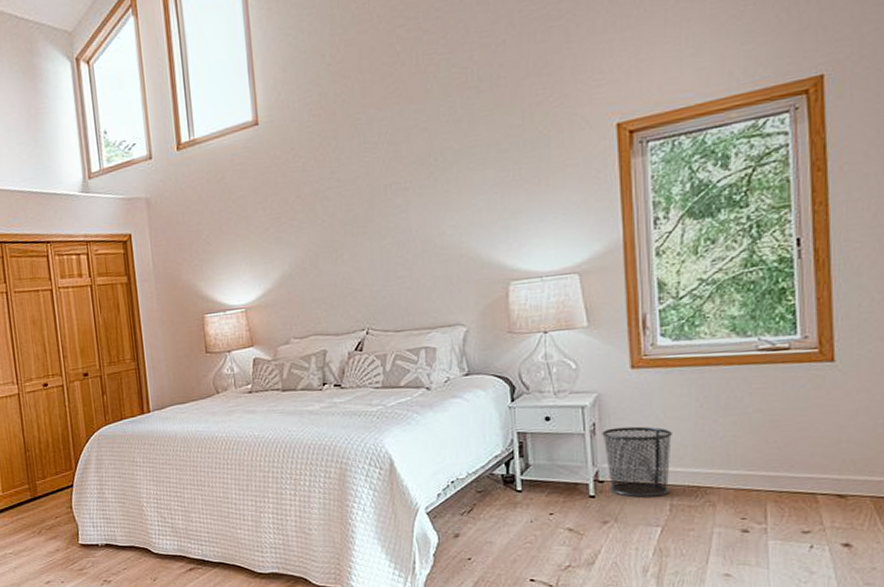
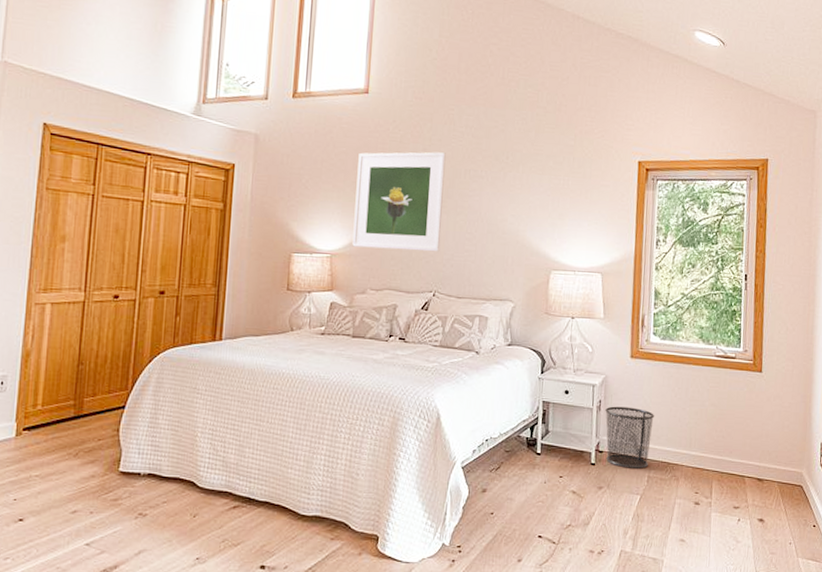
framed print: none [258,171,368,296] -> present [352,152,446,252]

